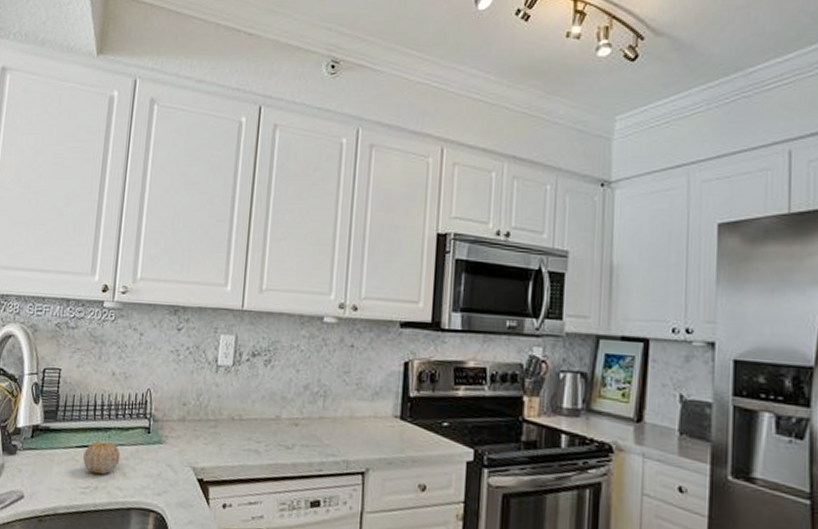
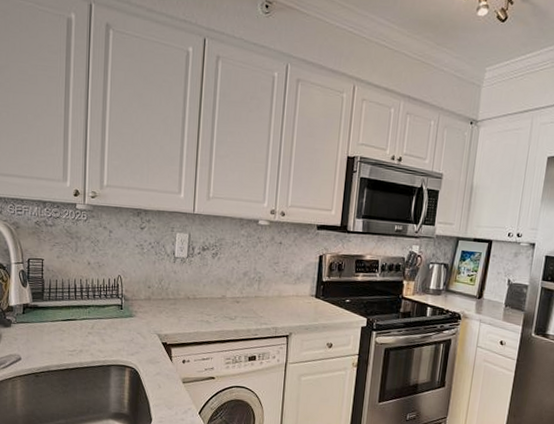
fruit: present [83,441,120,475] -> none [69,316,99,341]

